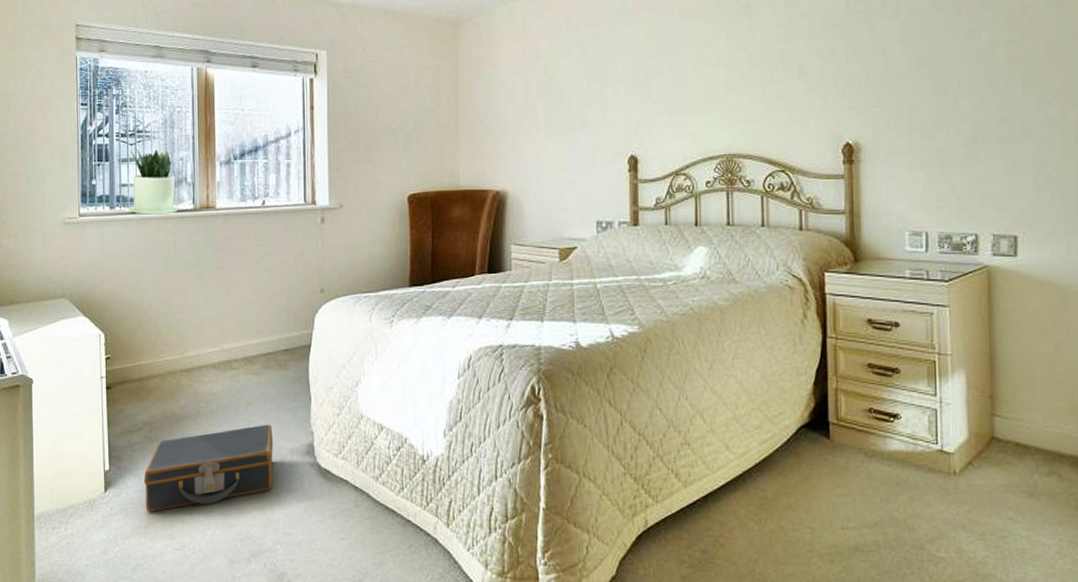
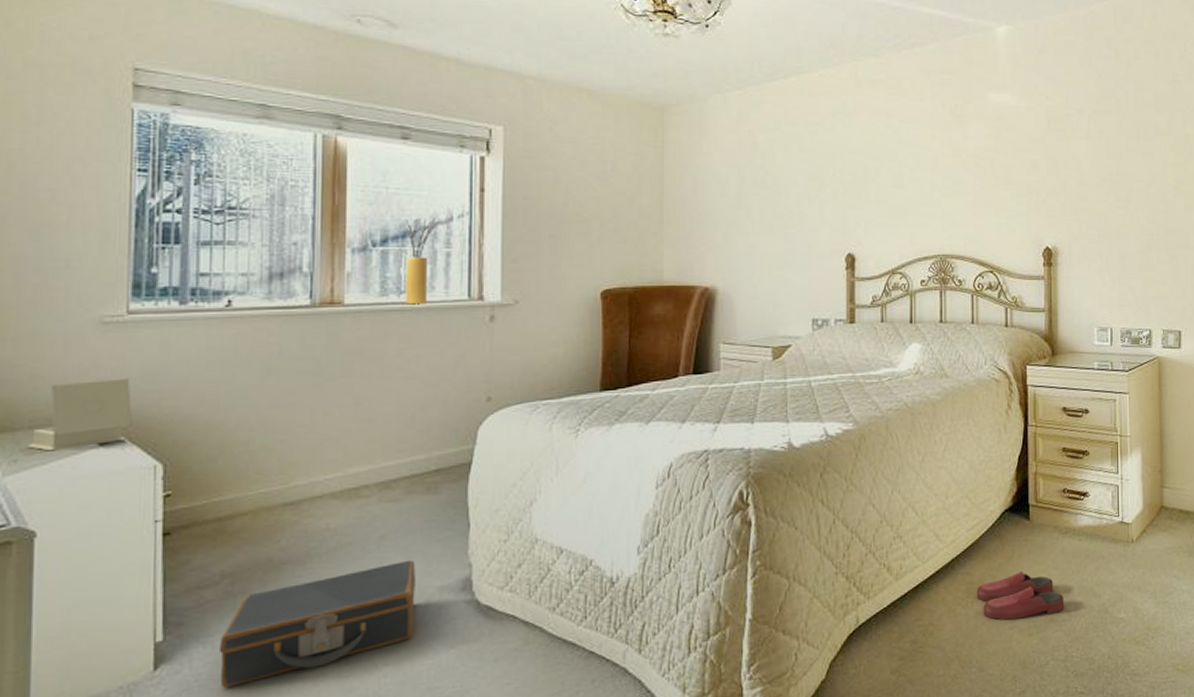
jewelry box: none [26,266,85,320] -> present [27,378,132,452]
planter: present [128,149,179,215] -> none [209,229,288,312]
vase: none [256,134,281,209] -> present [405,218,439,305]
slippers: none [770,493,872,543] -> present [976,571,1065,620]

